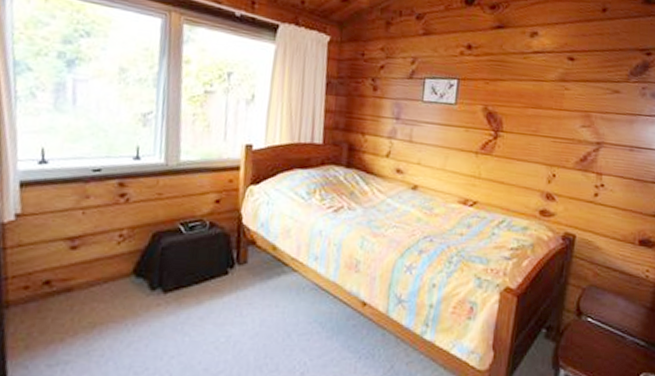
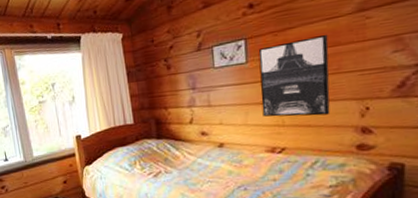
wall art: none [461,92,532,175] -> present [258,34,330,117]

